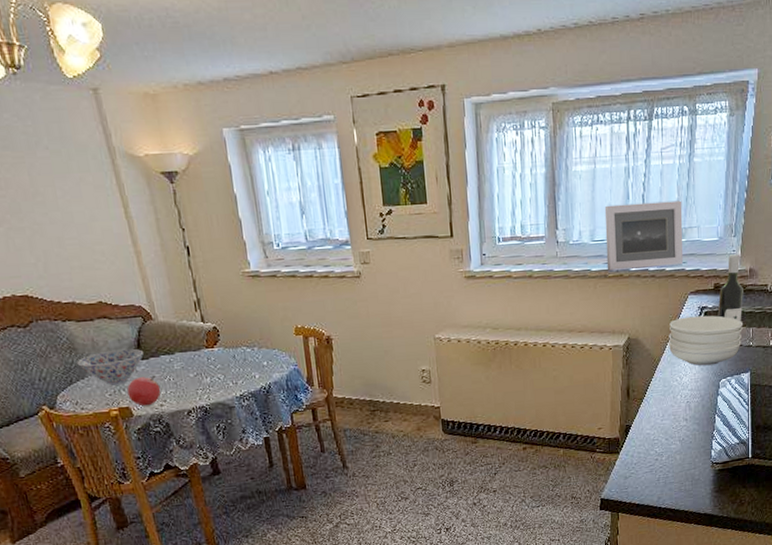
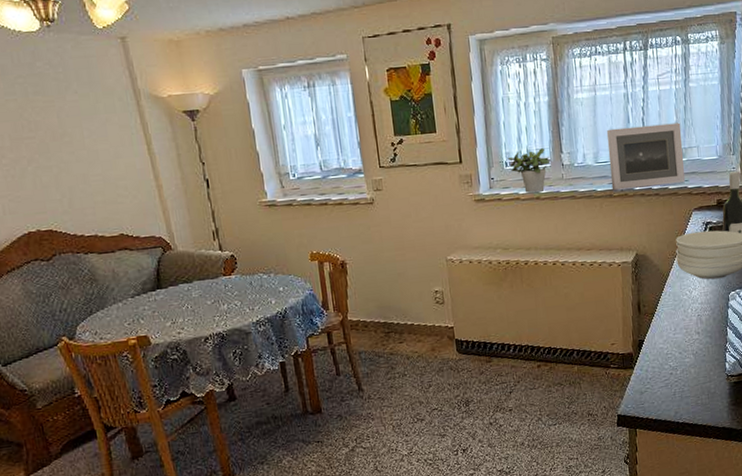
bowl: present [77,348,143,386] -> none [97,278,162,315]
fruit: present [127,375,162,407] -> none [145,303,179,335]
potted plant: none [501,224,544,272] -> present [508,148,549,194]

